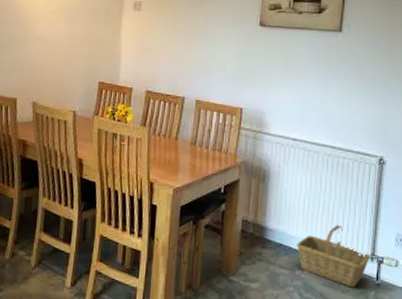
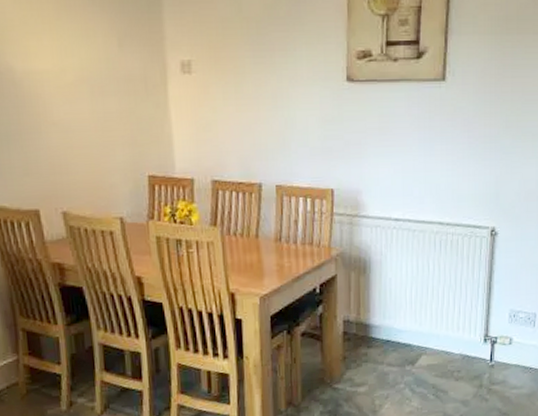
basket: present [296,224,371,288] -> none [405,309,484,374]

